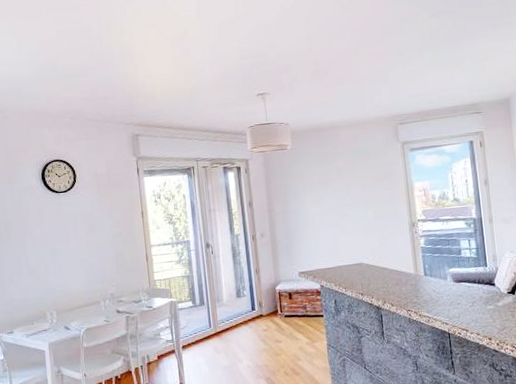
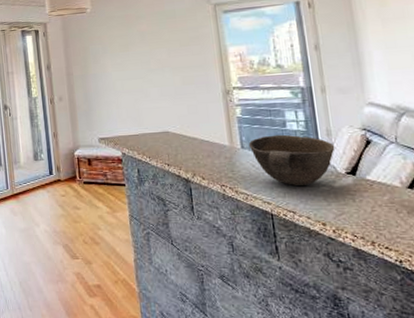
bowl: none [430,261,500,307] -> present [248,134,335,186]

